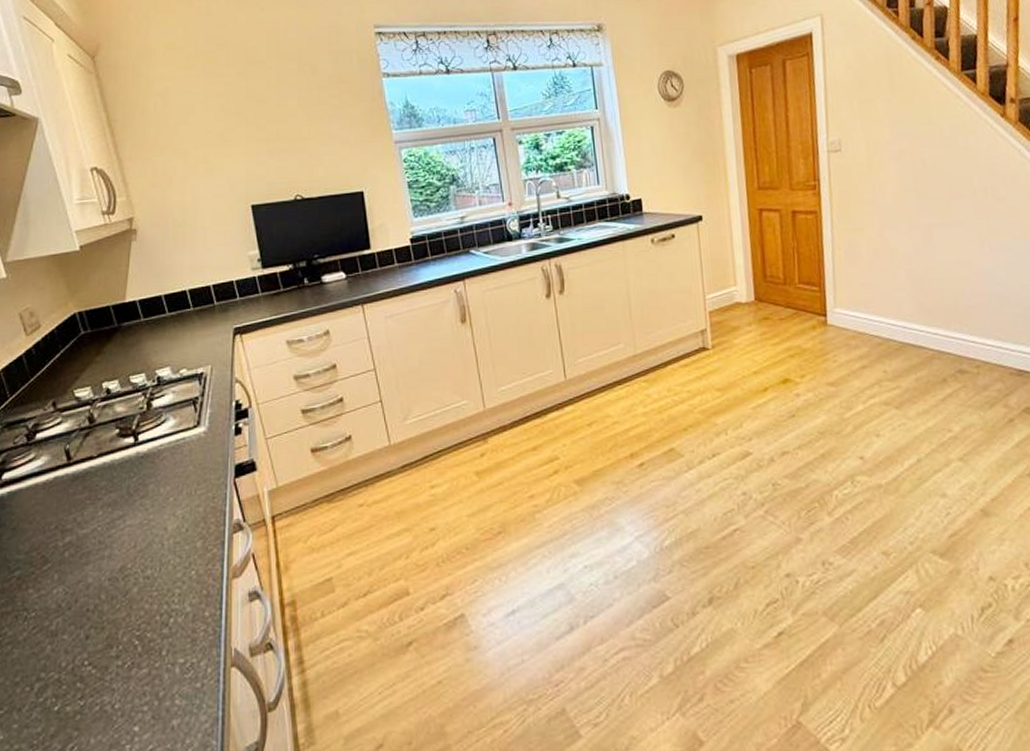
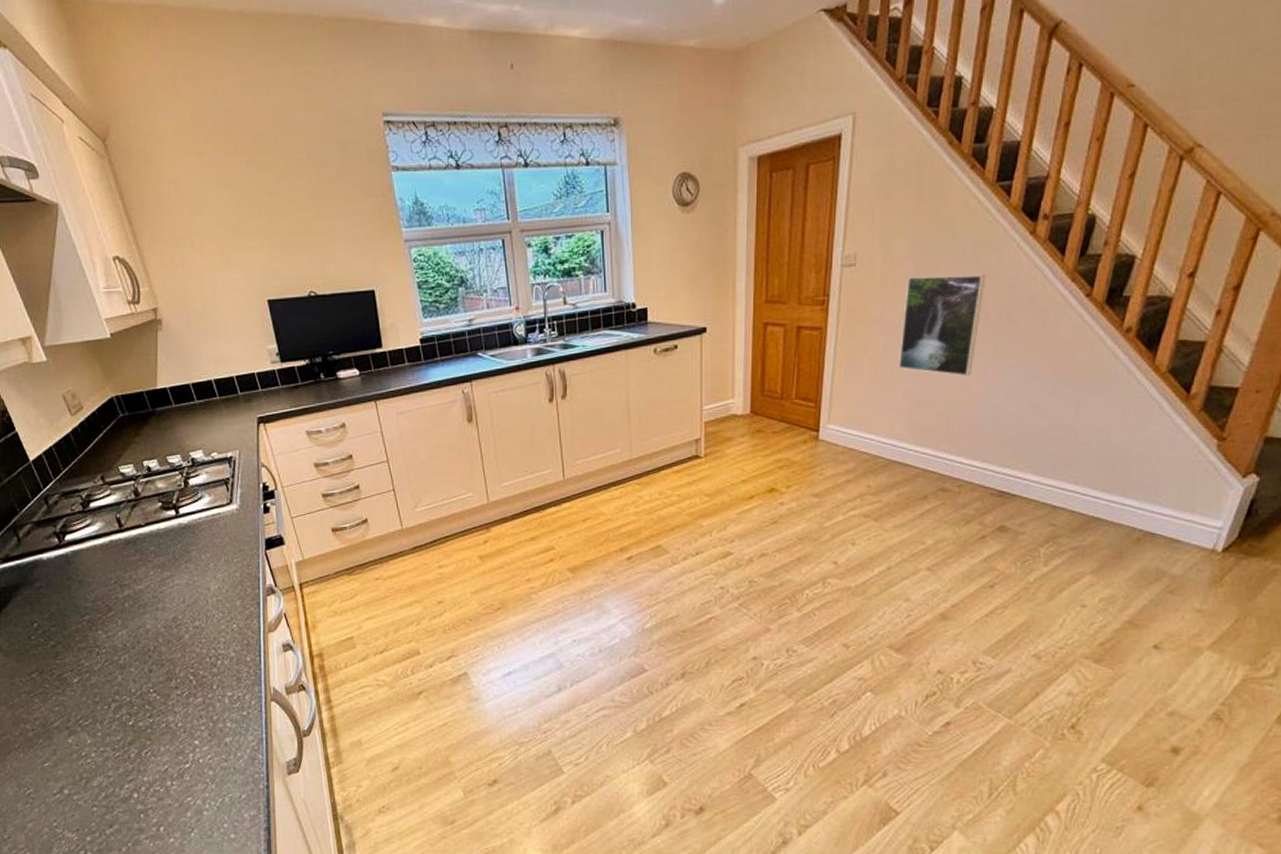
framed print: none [893,154,970,254] -> present [899,274,986,377]

